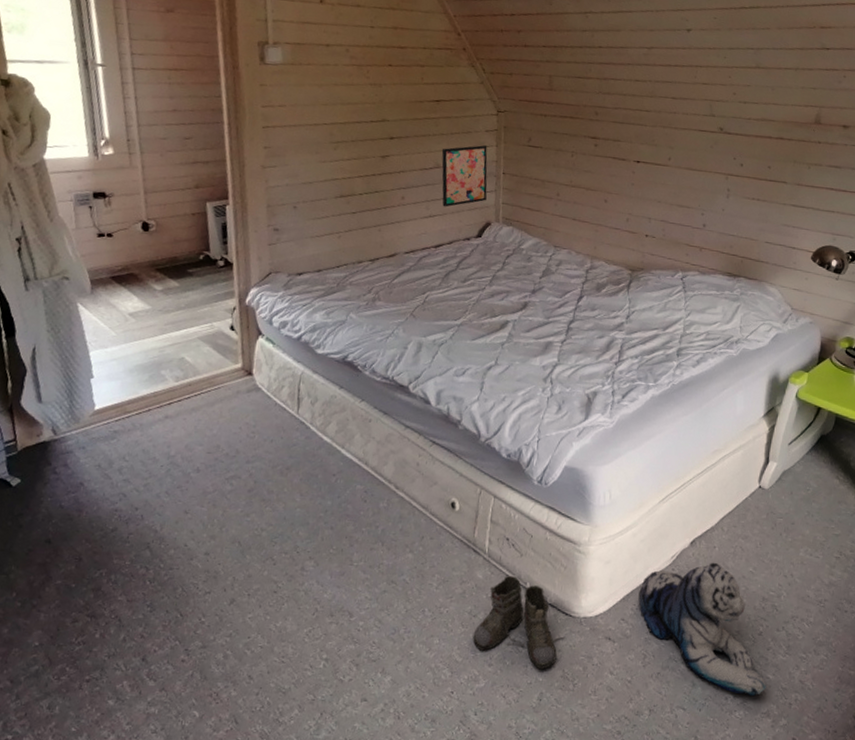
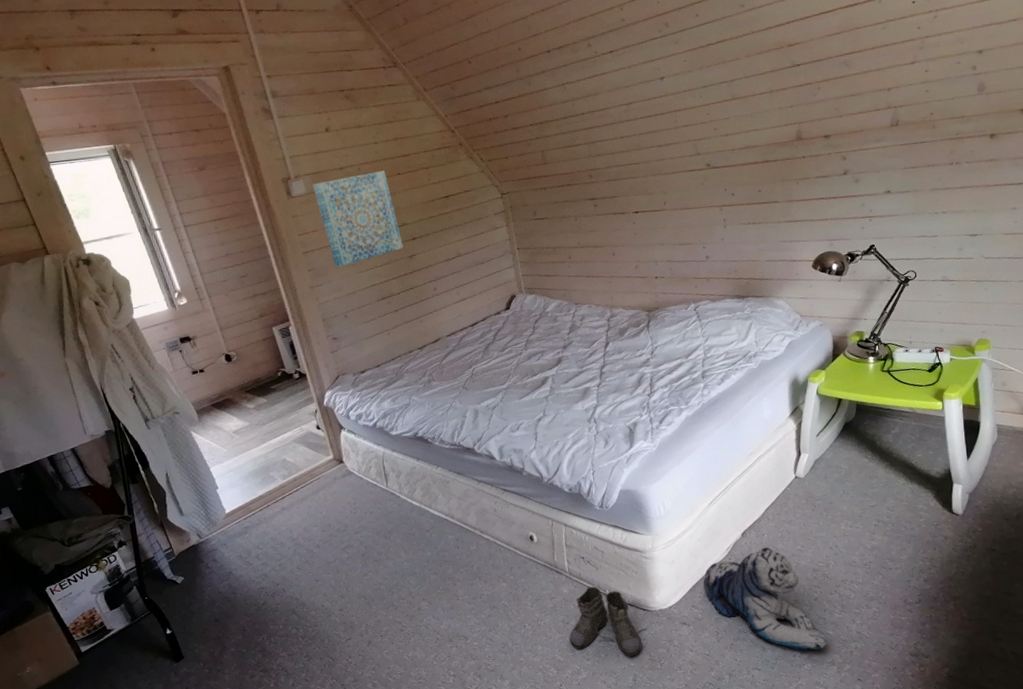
wall art: none [290,54,378,152] -> present [312,170,403,268]
wall art: present [441,145,488,207] -> none [459,227,507,290]

